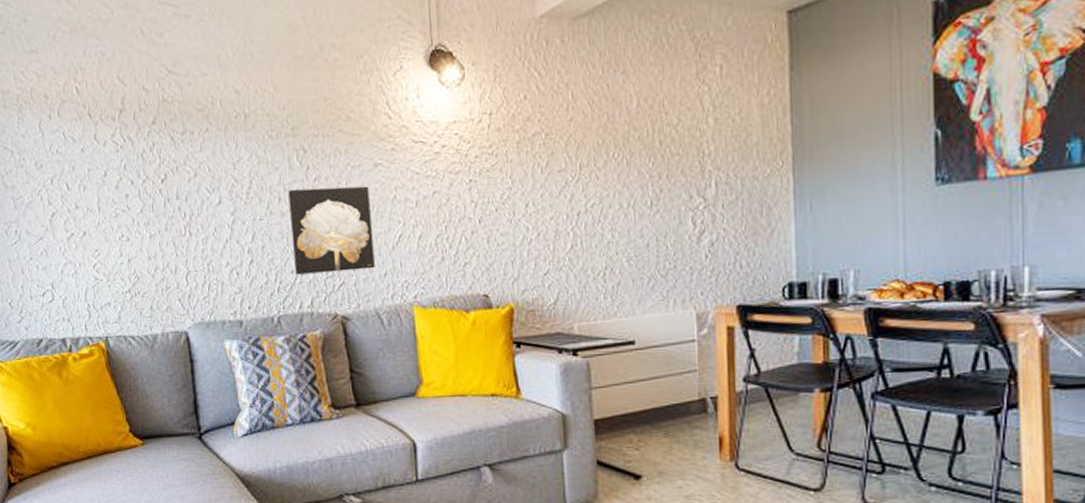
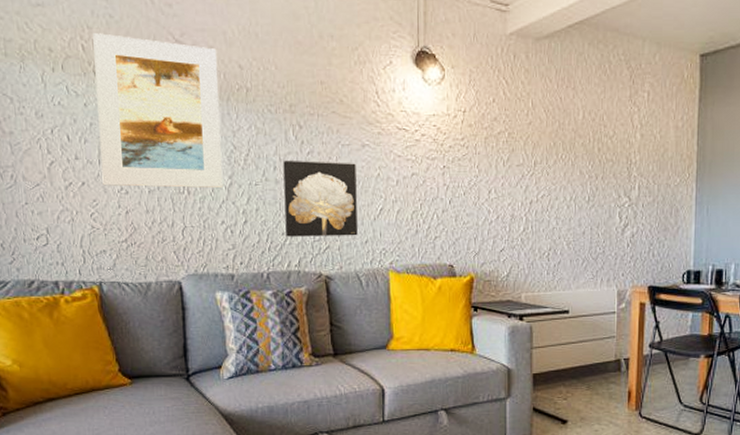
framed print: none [86,73,226,234] -> present [93,33,223,189]

